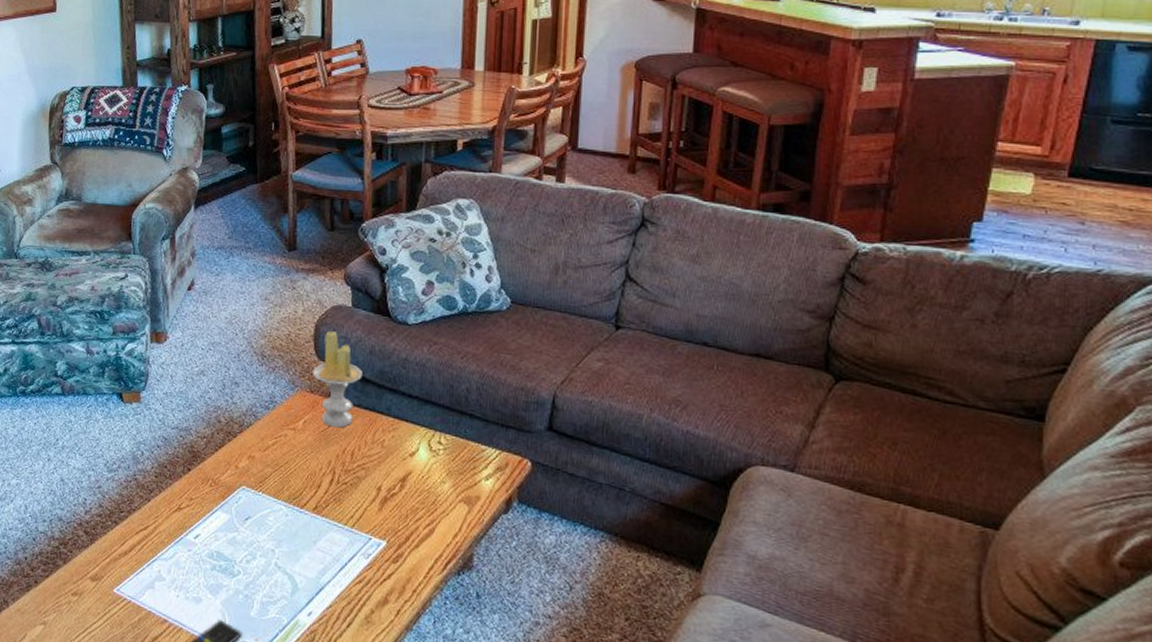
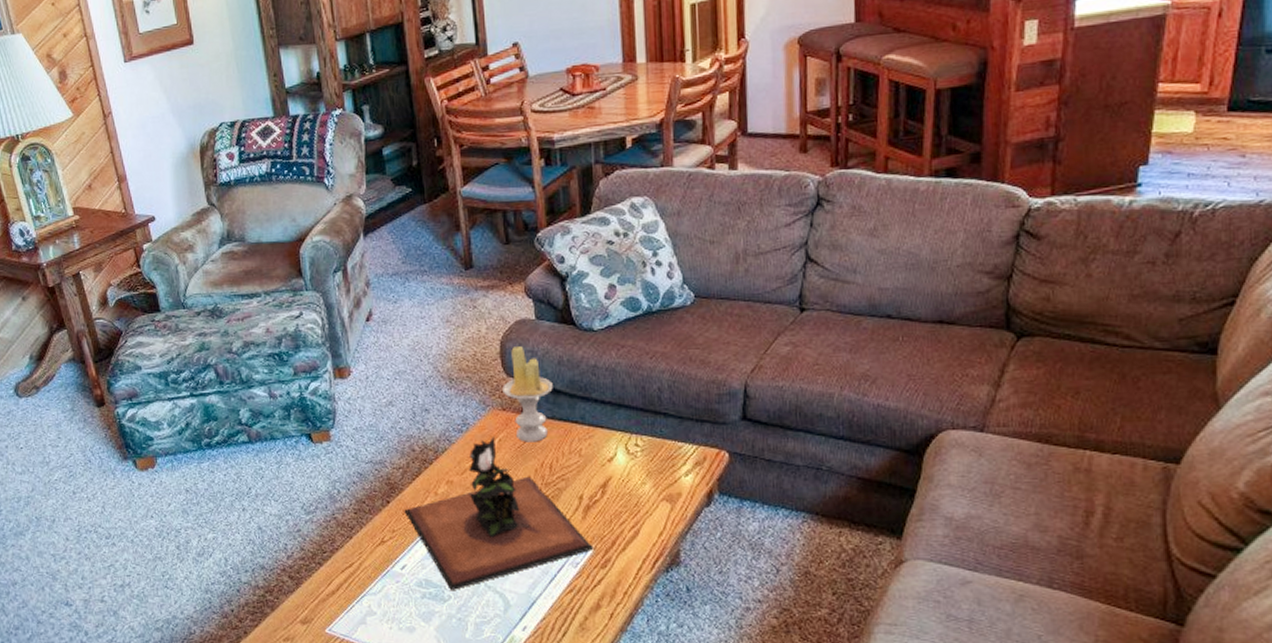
plant: none [203,416,387,566] -> present [404,436,594,590]

